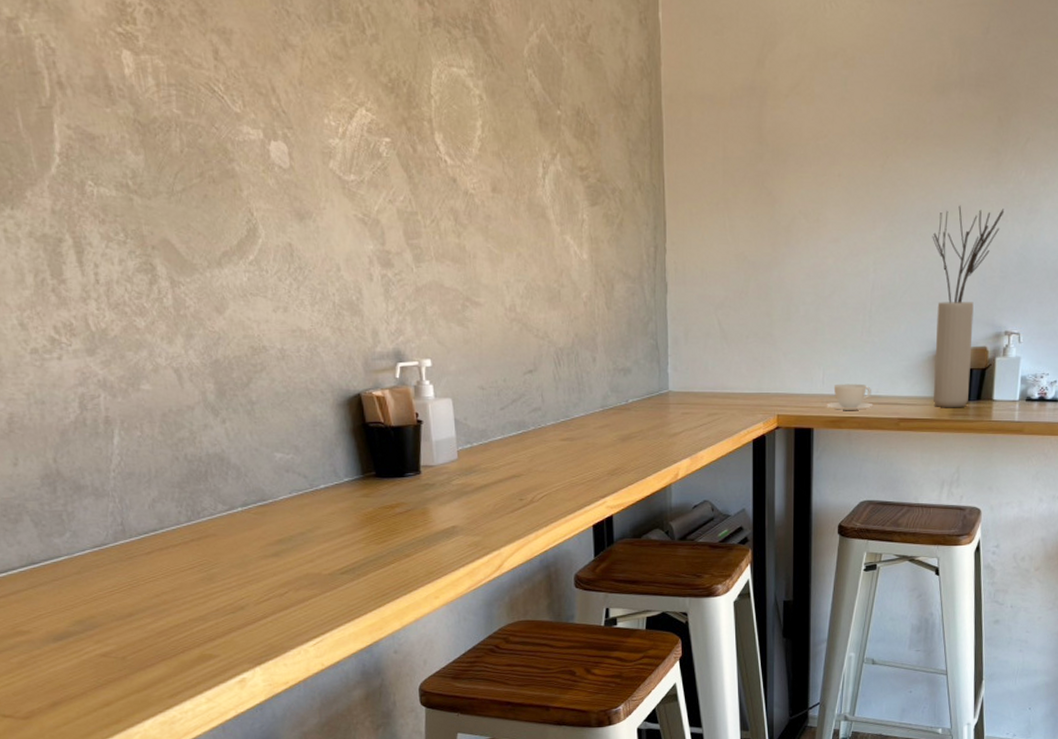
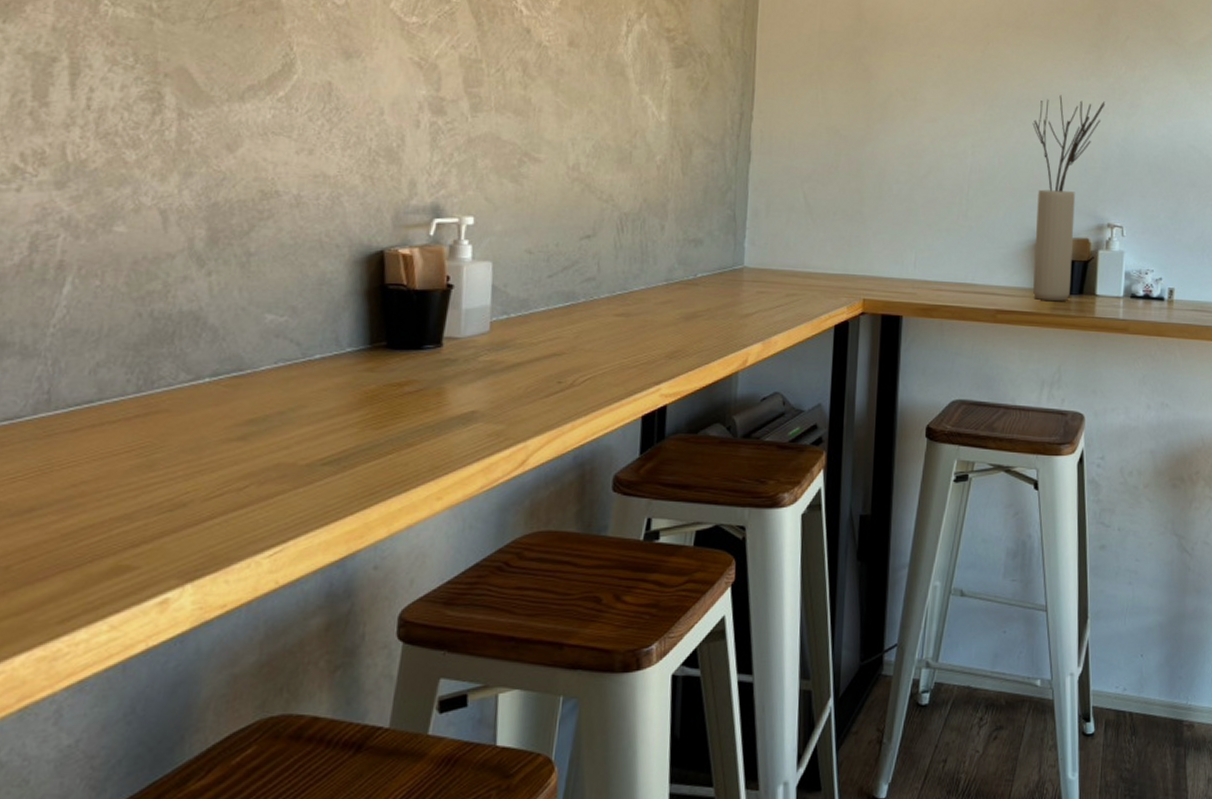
teacup: present [826,383,873,410] -> none [917,269,969,299]

